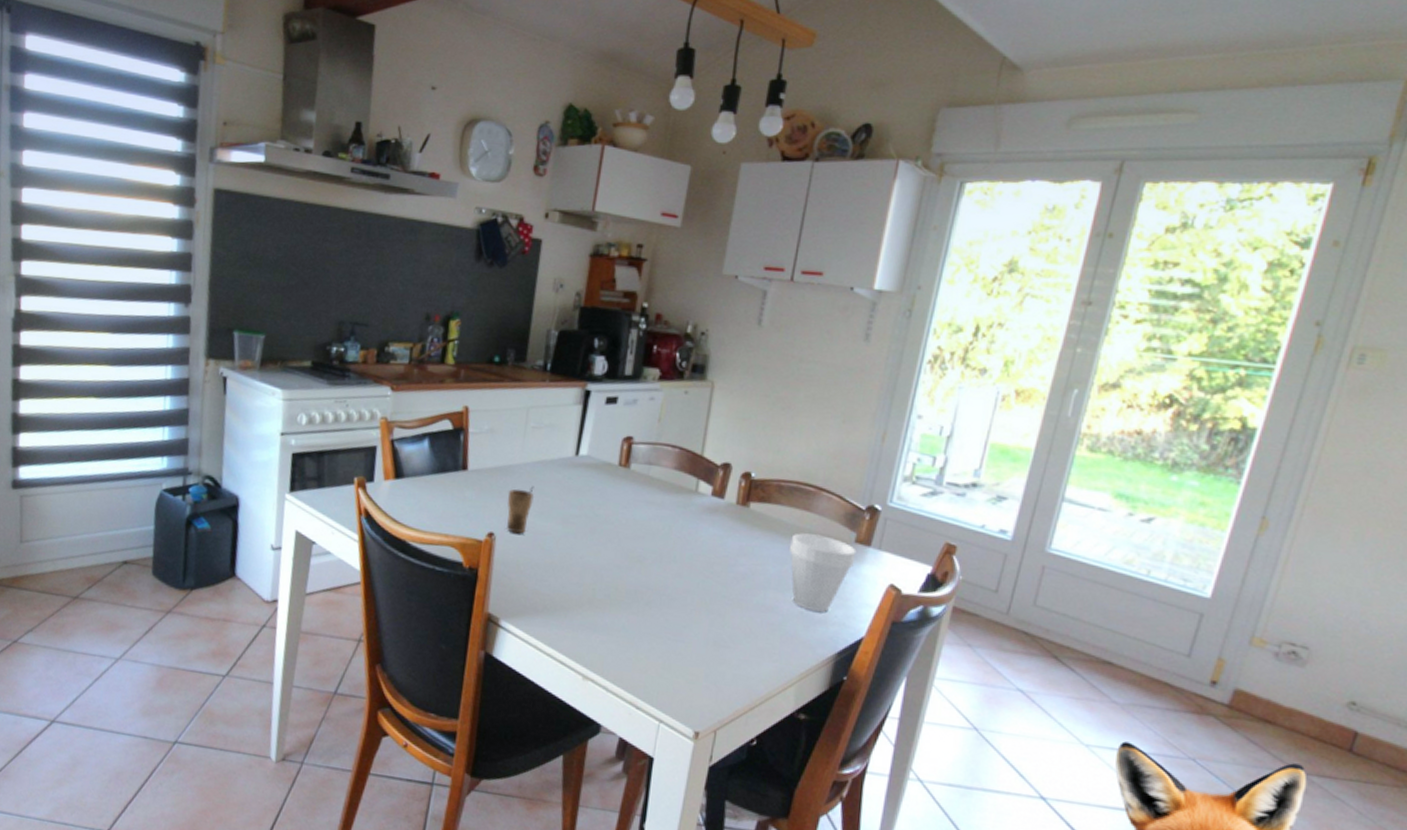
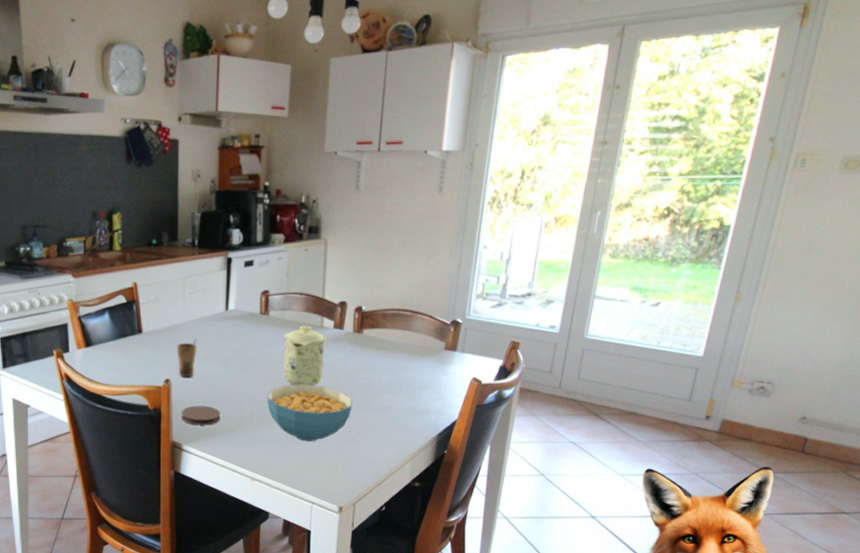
coaster: none [502,570,554,599] -> present [181,405,221,426]
cereal bowl: none [614,560,727,639] -> present [267,385,352,441]
mug: none [639,487,701,566] -> present [283,325,327,386]
cup: present [788,533,857,612] -> none [396,348,446,405]

